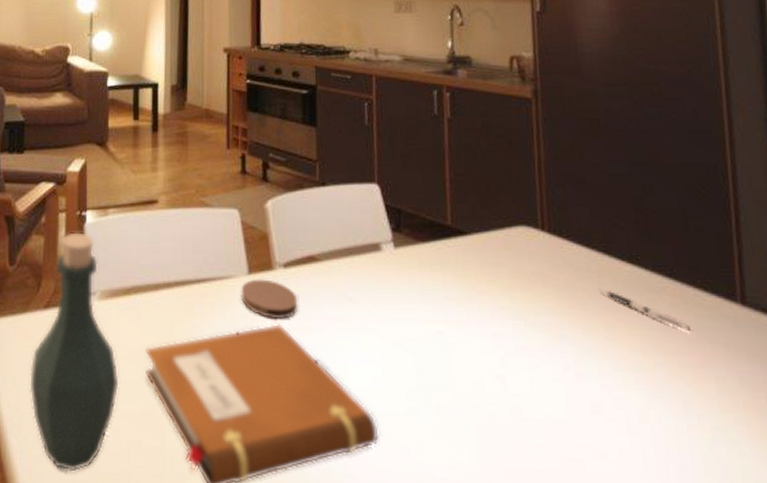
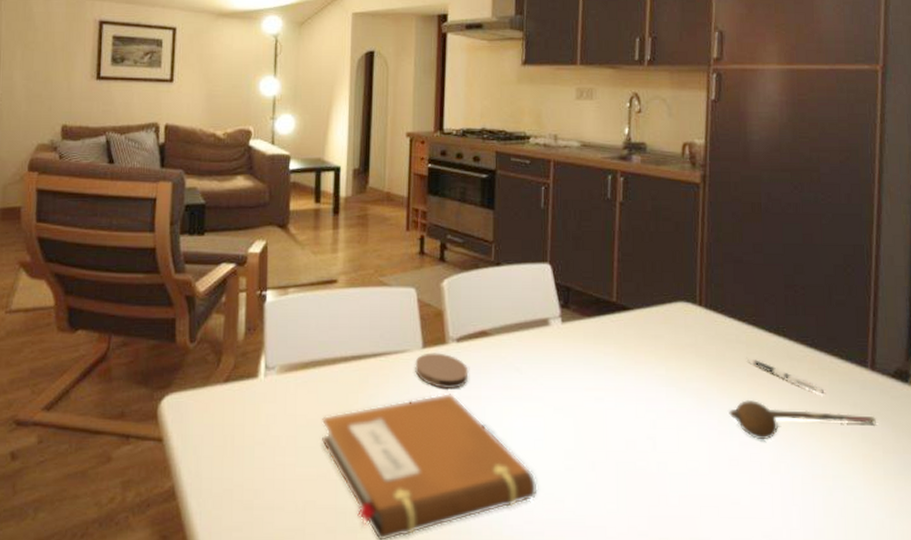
bottle: present [29,232,119,472] -> none [209,311,296,530]
spoon: none [585,337,754,382] -> present [729,400,876,439]

